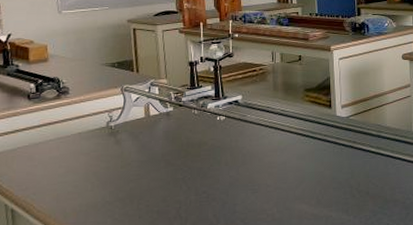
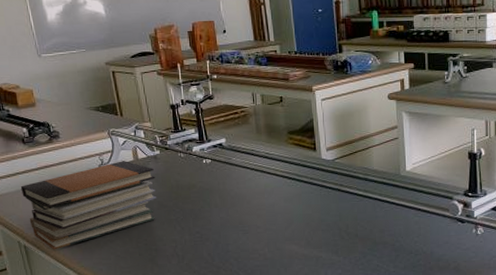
book stack: none [17,117,166,214] -> present [20,161,157,250]

